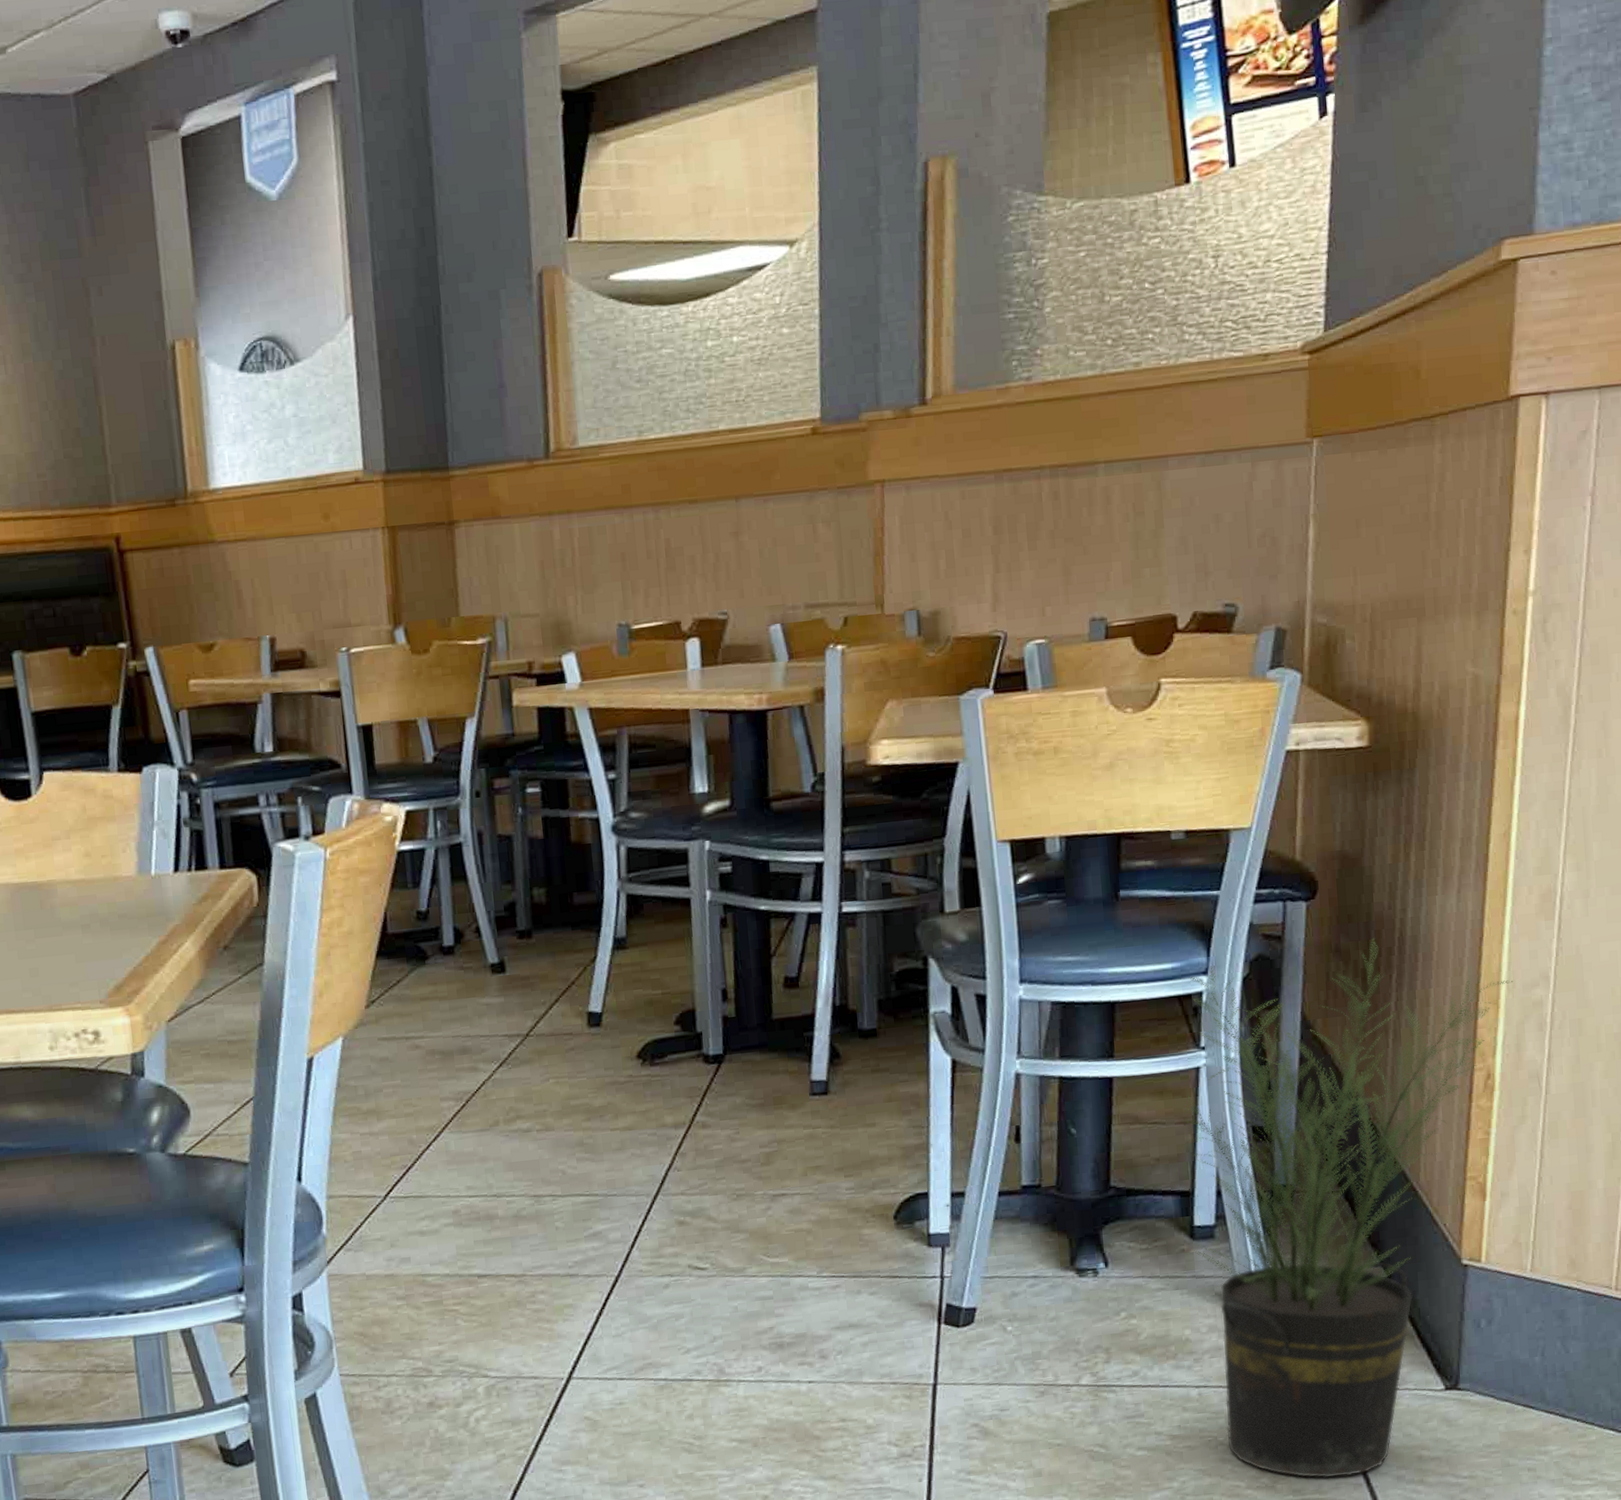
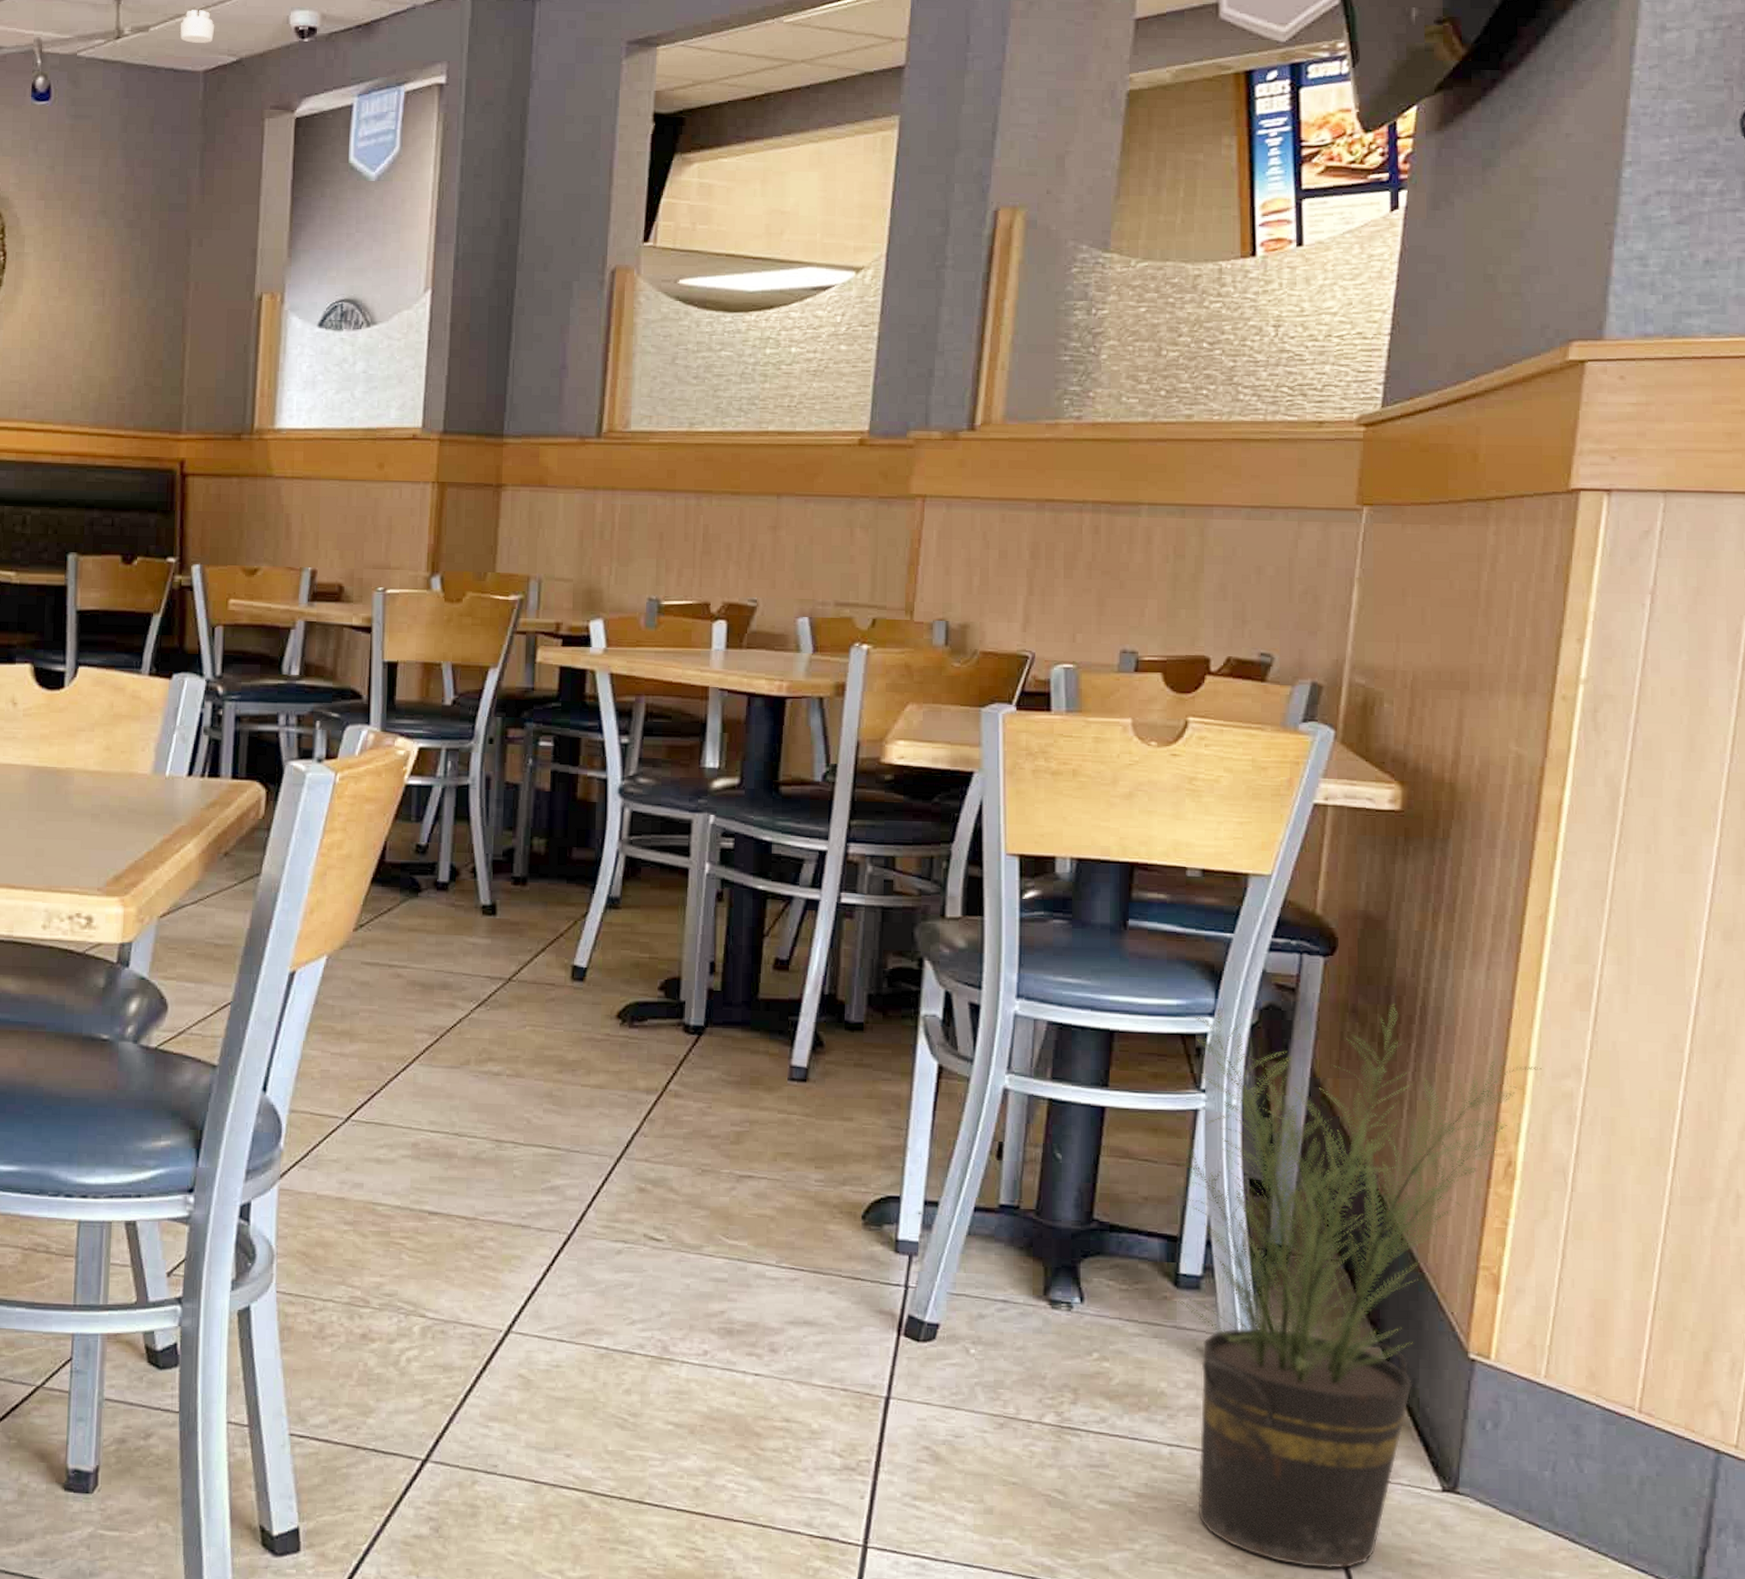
smoke detector: none [40,22,79,62] -> present [180,10,215,43]

